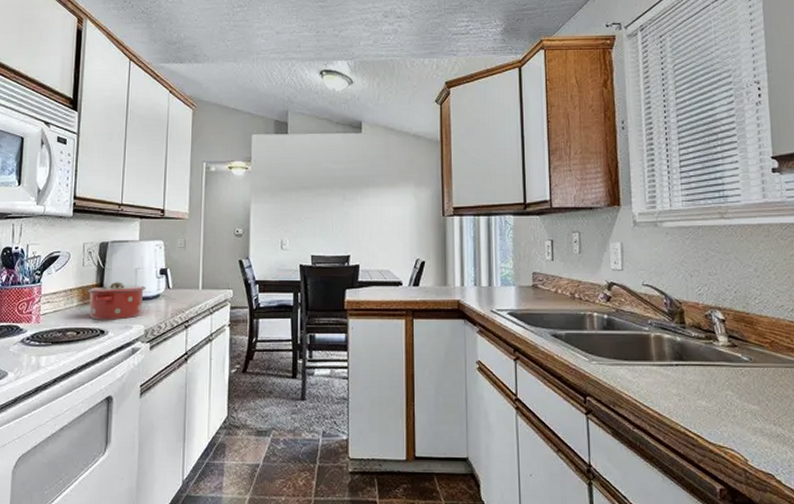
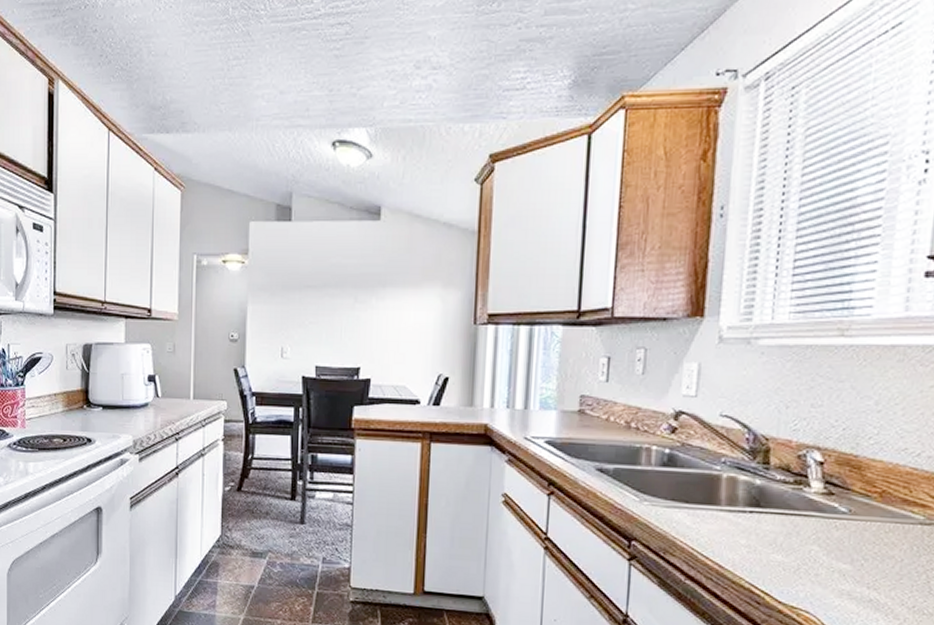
casserole: present [86,281,147,320] -> none [71,387,134,429]

